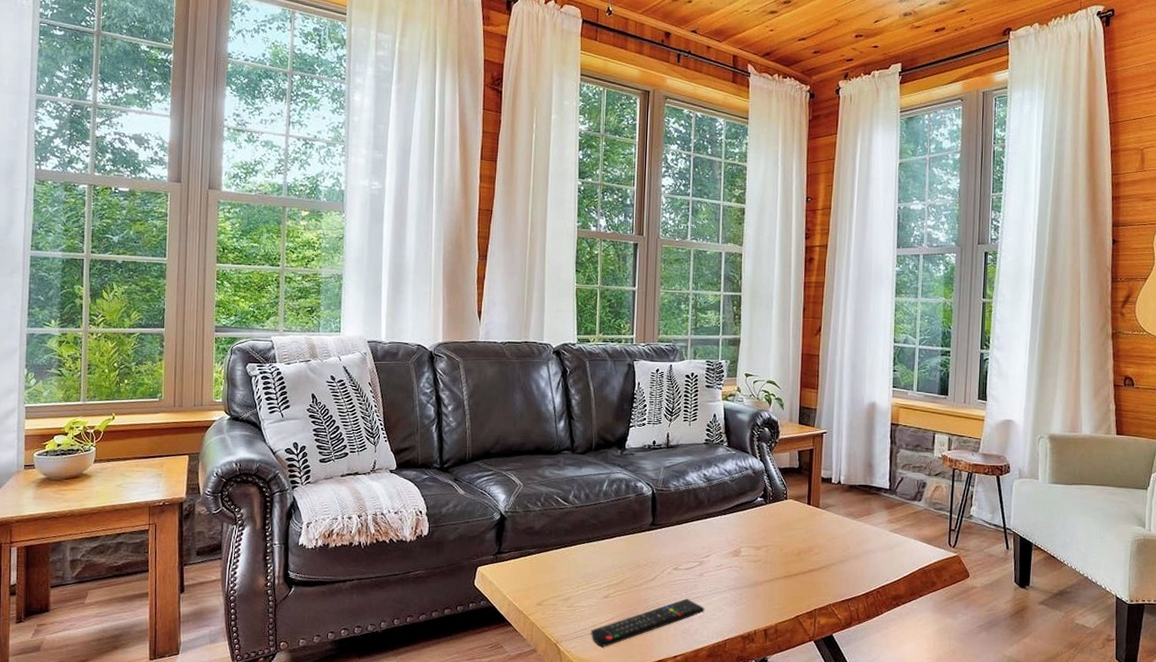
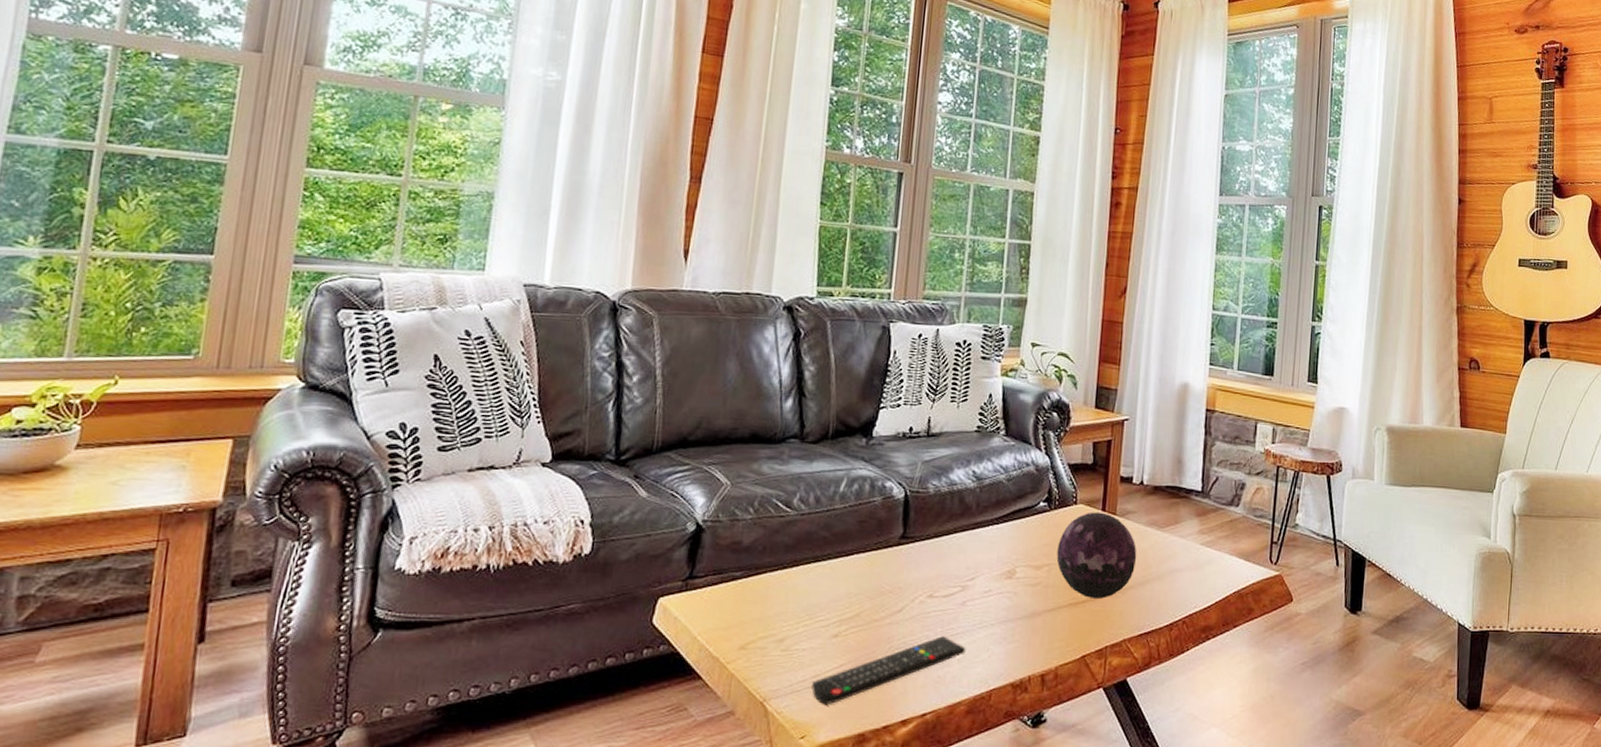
decorative orb: none [773,505,838,572] -> present [1056,512,1137,599]

